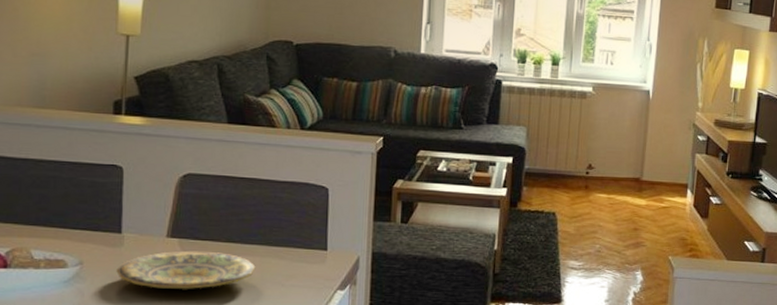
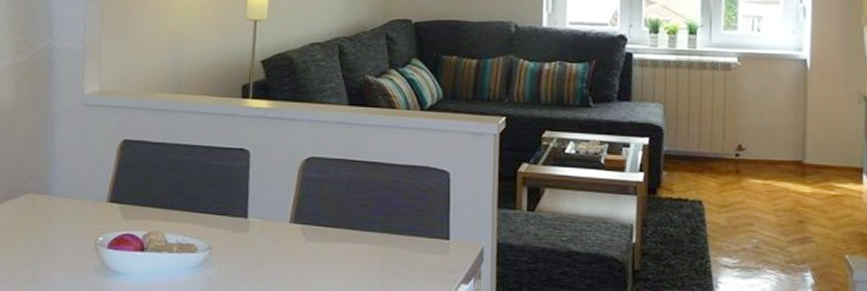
plate: present [116,250,256,289] -> none [242,237,377,278]

